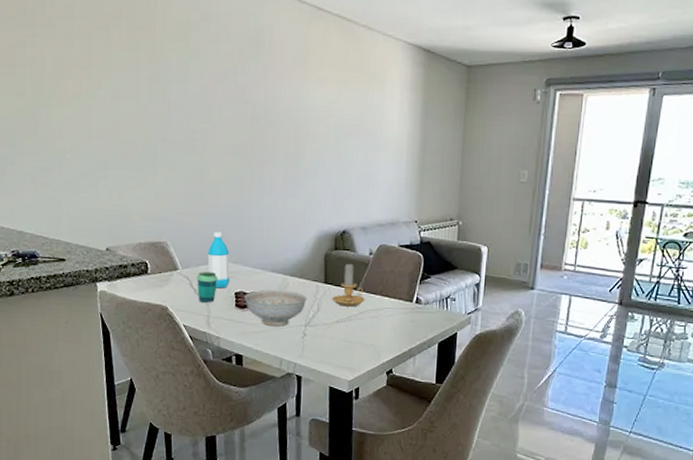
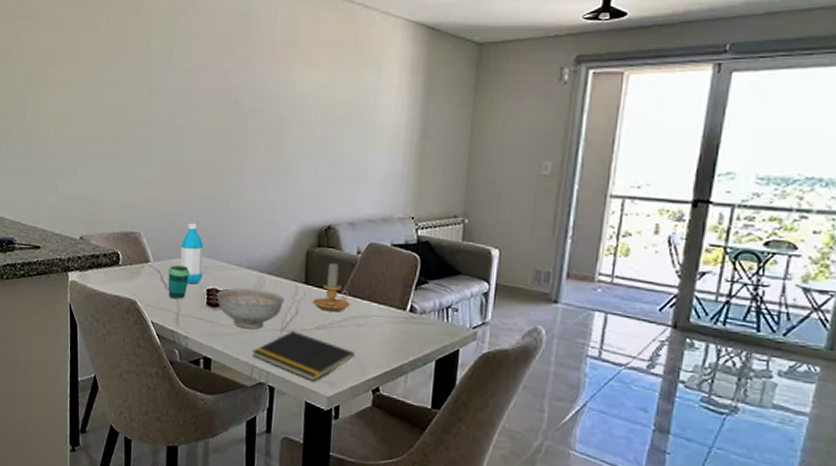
notepad: none [280,326,370,369] -> present [252,331,355,382]

